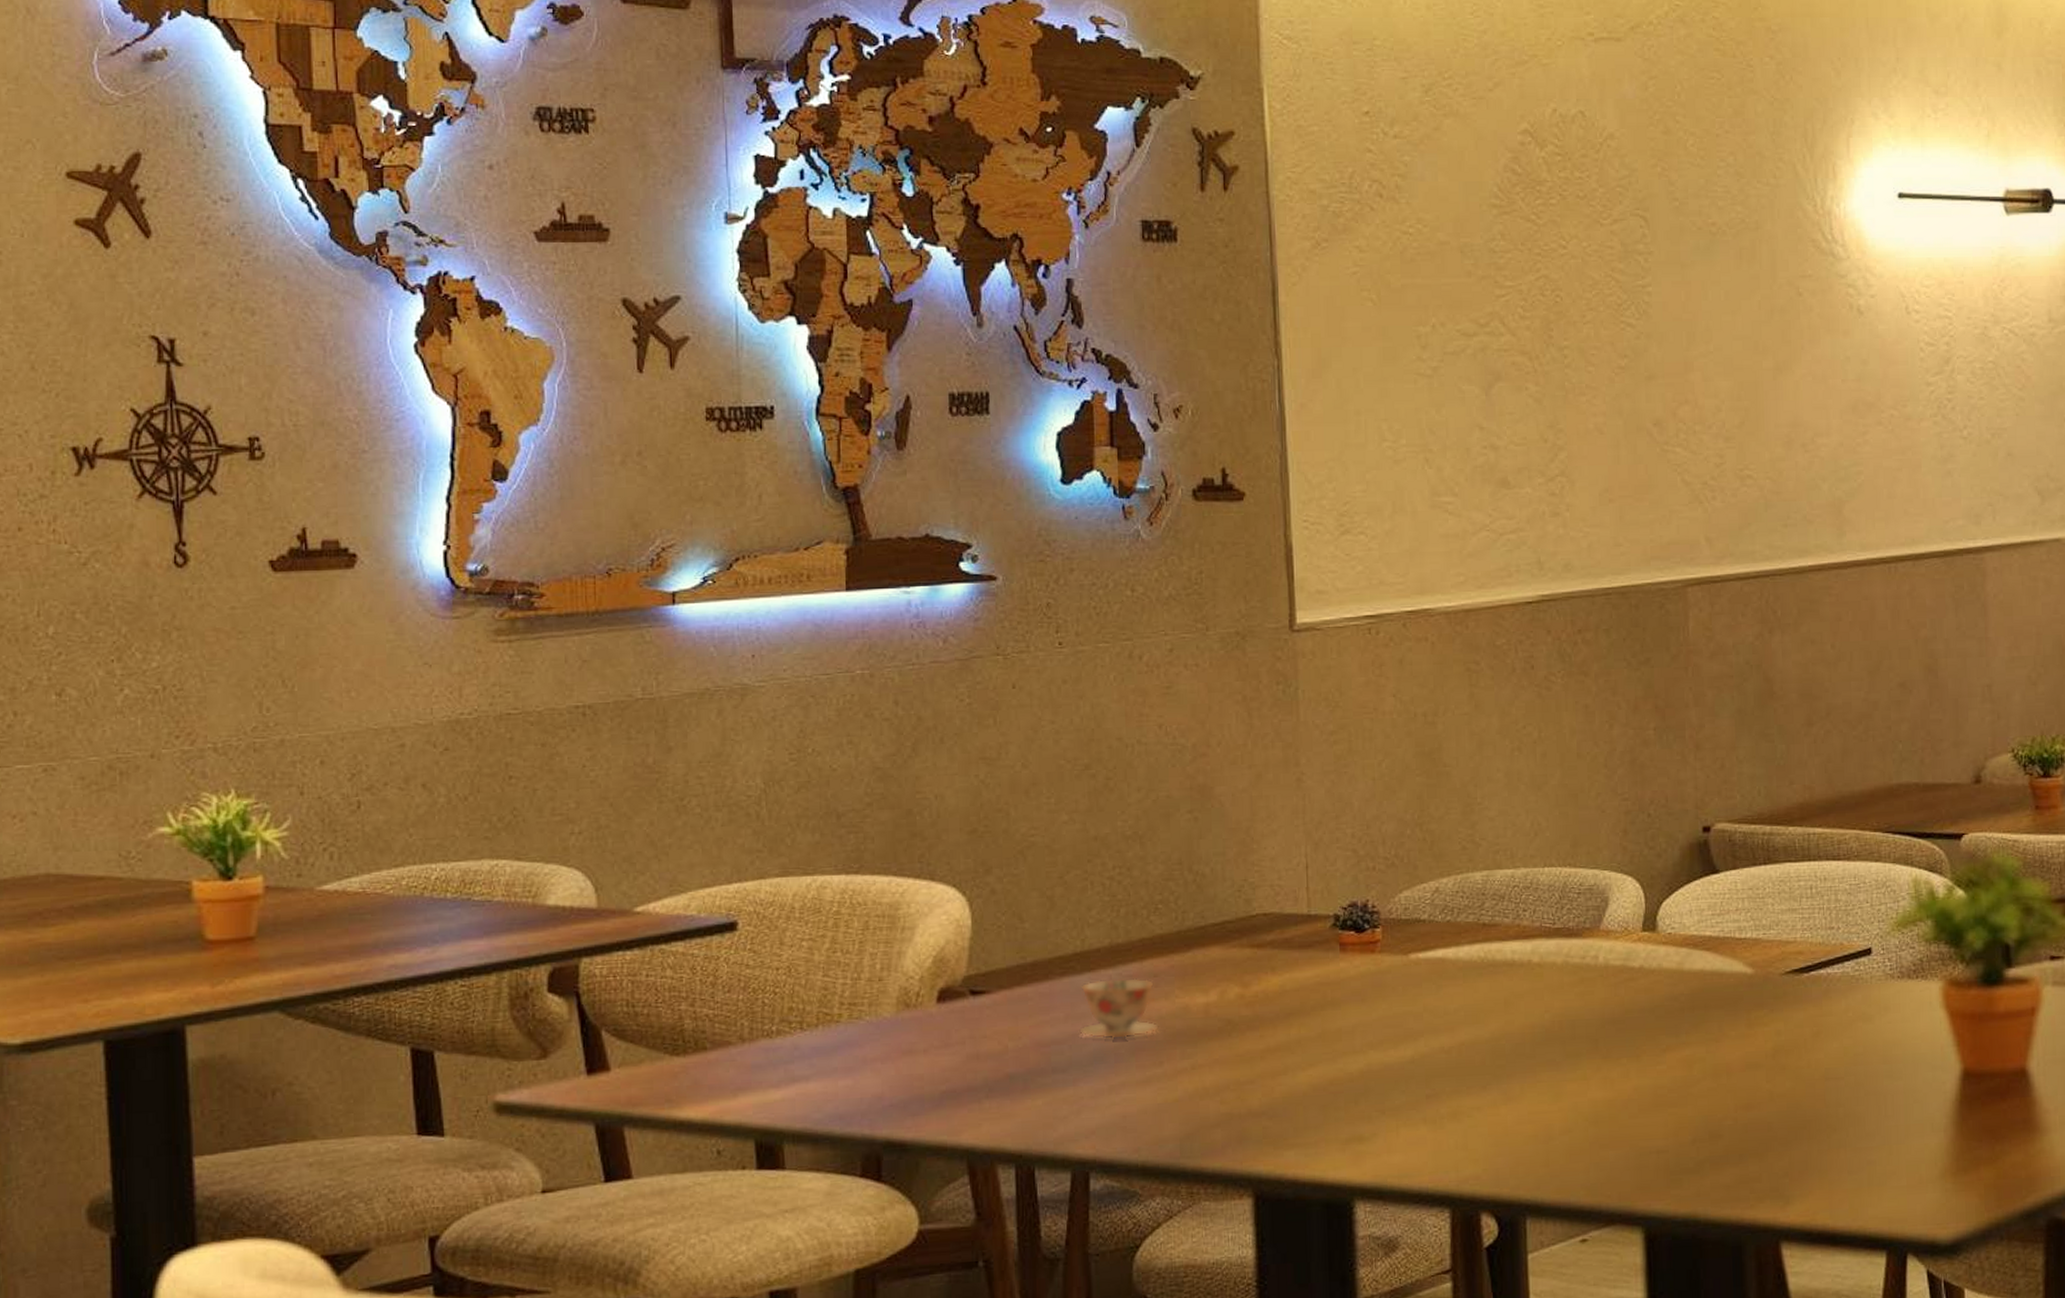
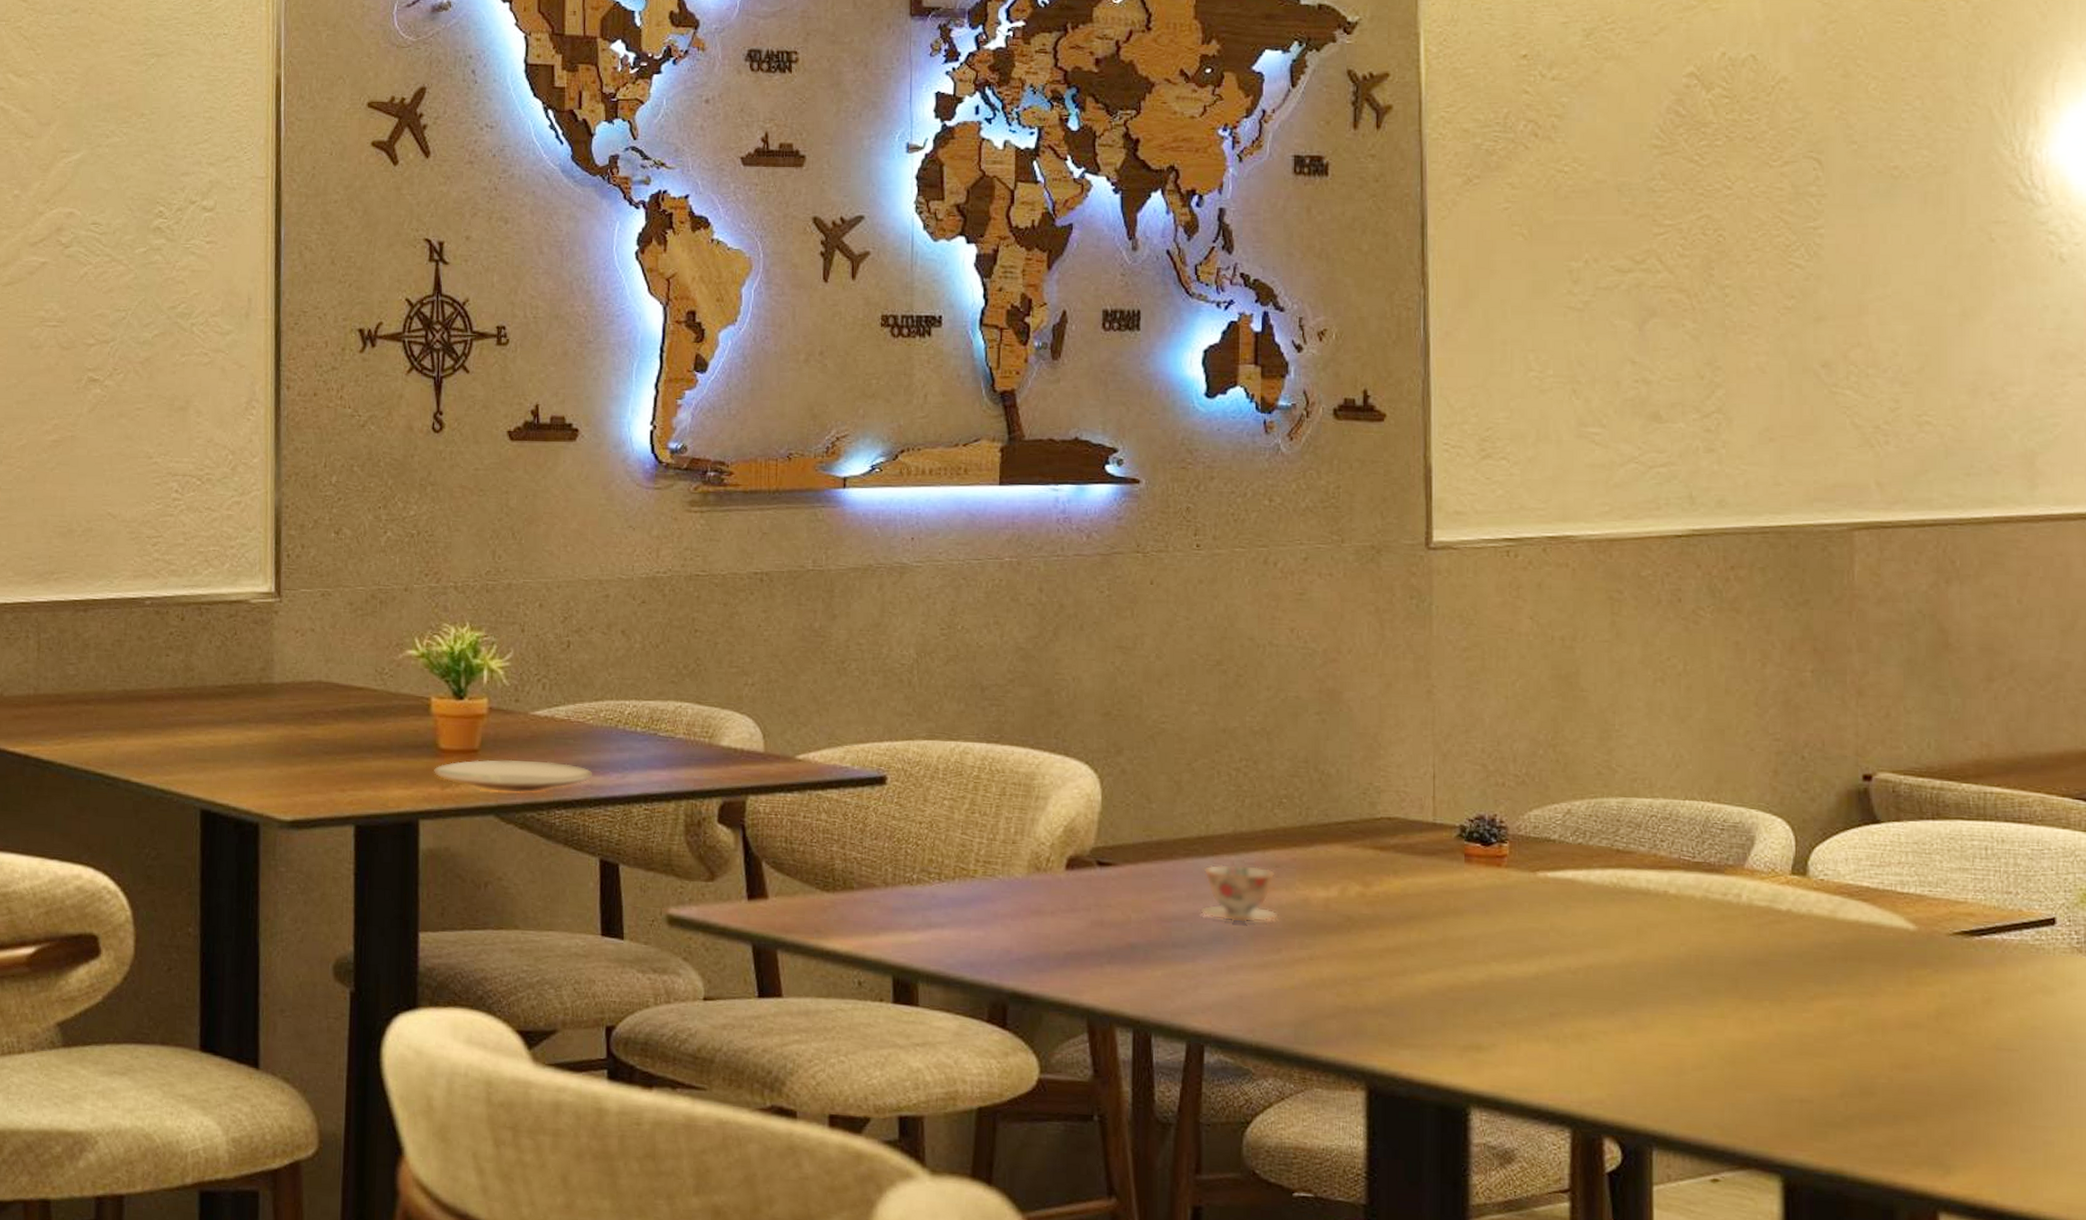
plate: none [200,942,396,983] -> present [434,759,592,793]

